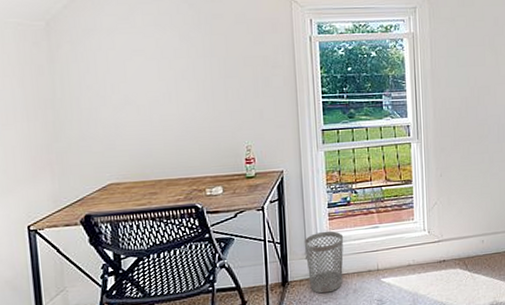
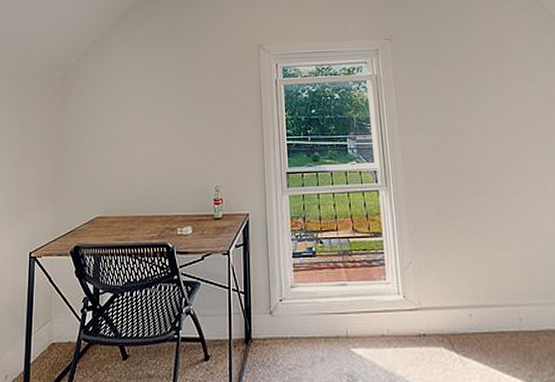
wastebasket: present [304,231,344,294] -> none [268,284,310,358]

